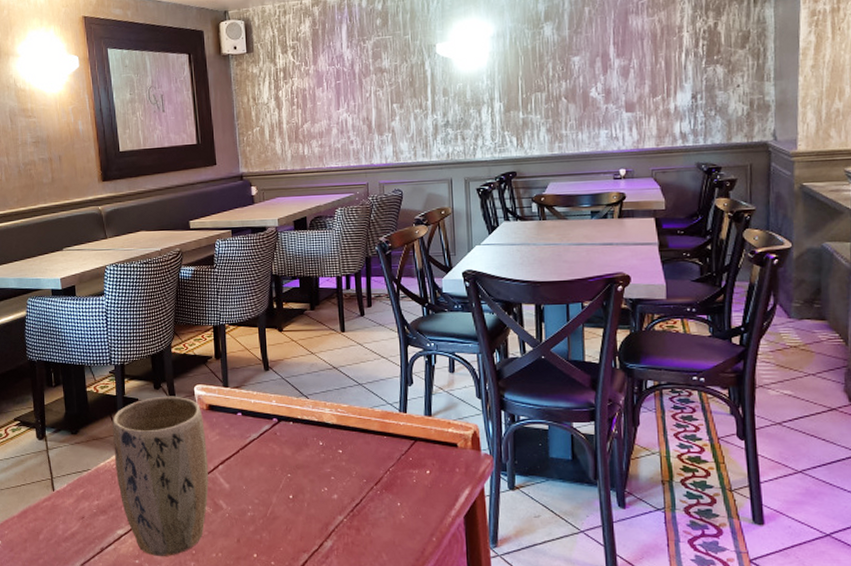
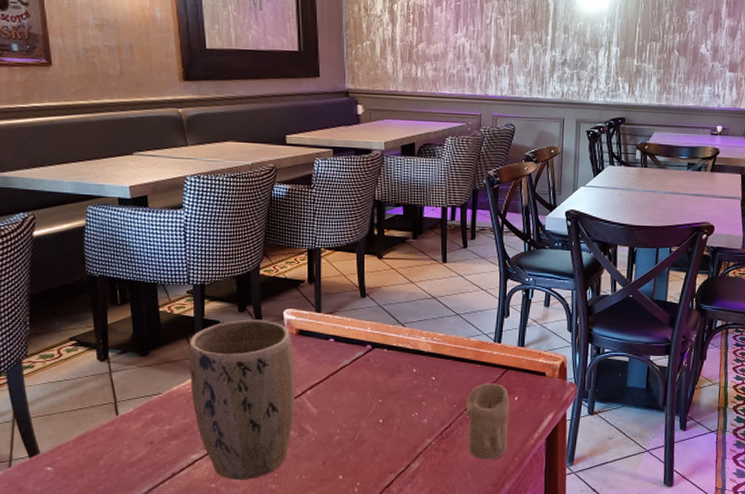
candle: none [376,456,423,539] -> present [466,383,510,460]

